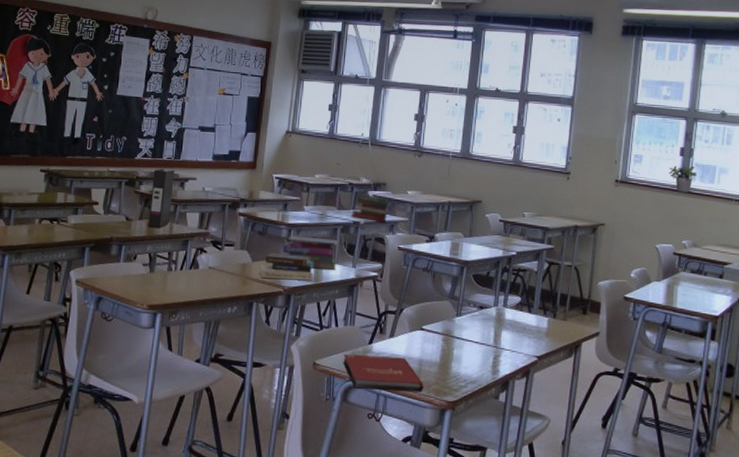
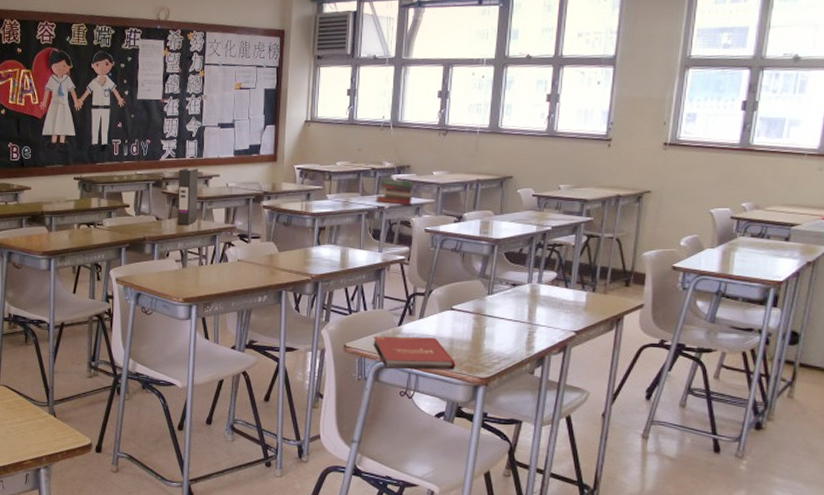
books: present [259,252,313,281] -> none [286,242,339,268]
books: present [283,236,339,271] -> none [309,224,363,257]
potted plant: present [669,166,696,192] -> none [728,121,761,151]

